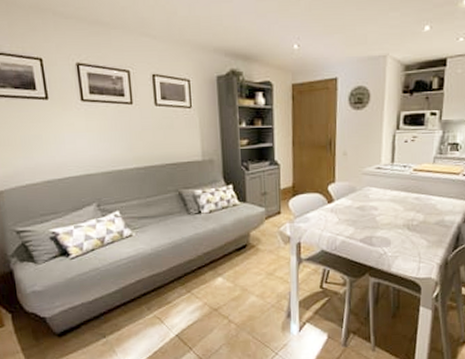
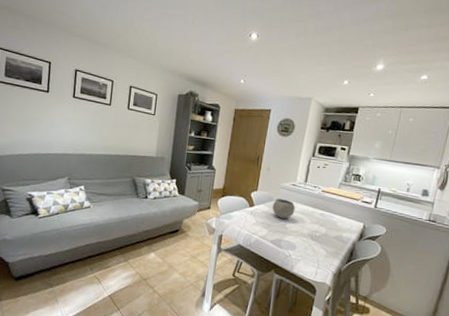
bowl: none [356,186,384,211] -> present [272,198,295,219]

